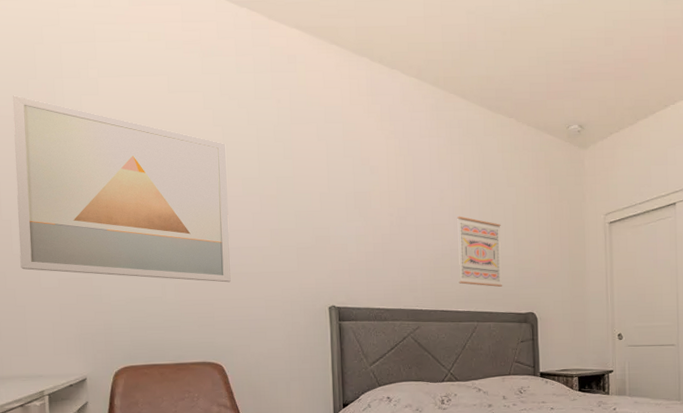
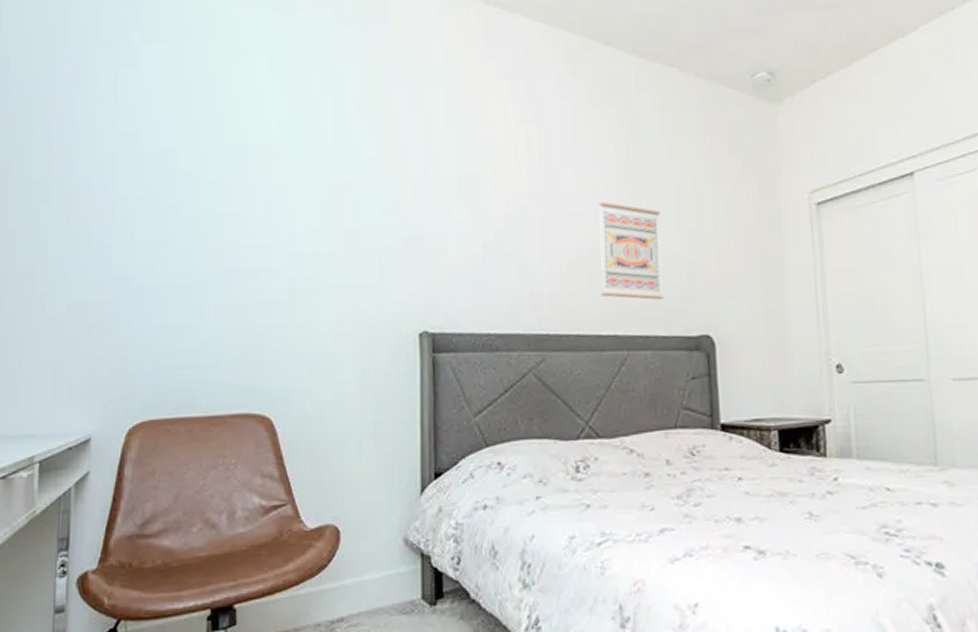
wall art: present [12,95,231,283] -> none [22,71,293,303]

